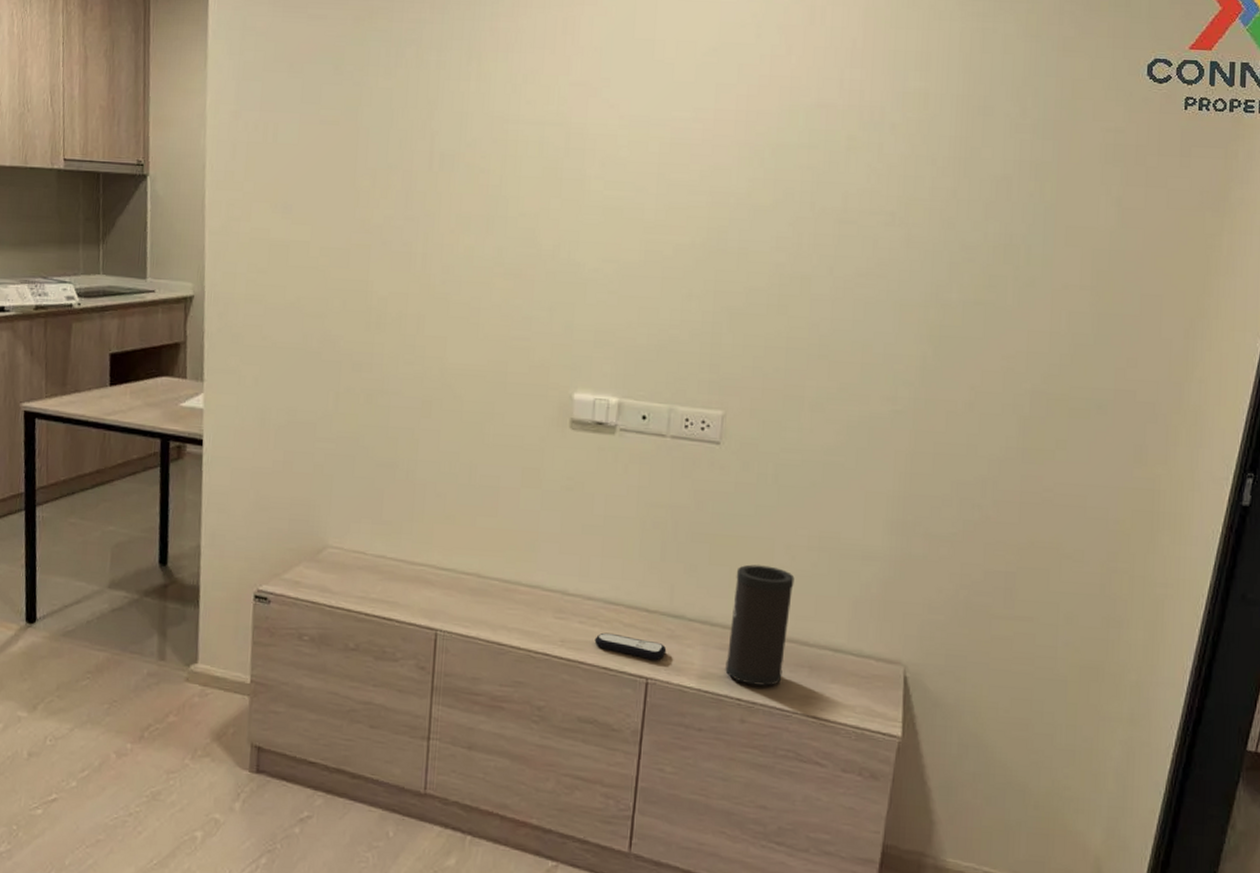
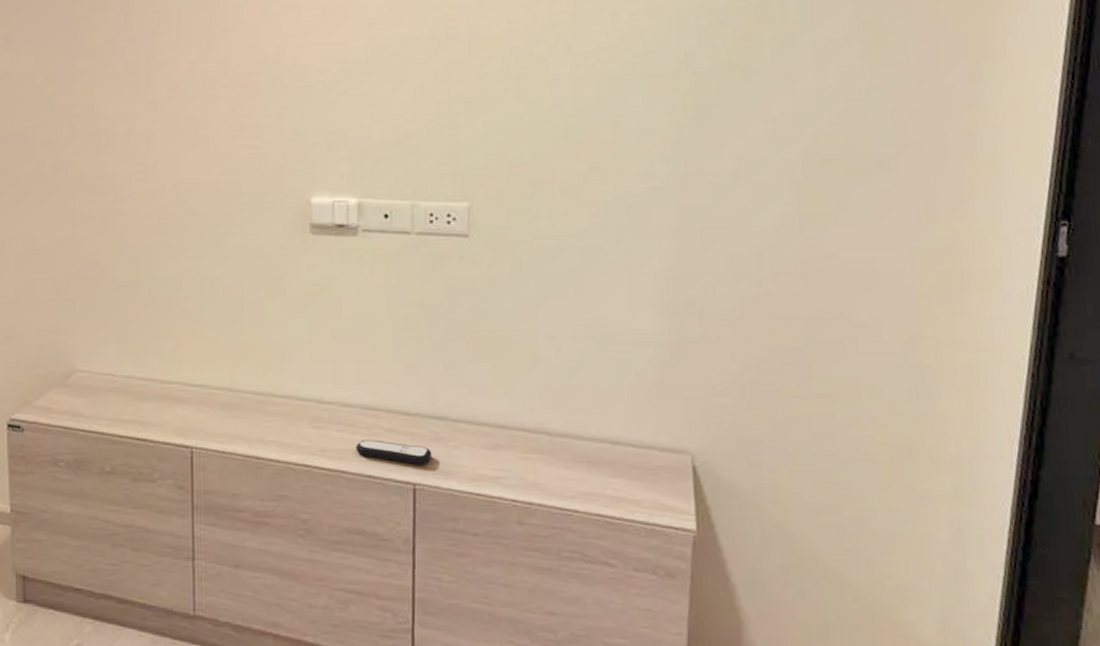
speaker: present [725,564,795,686] -> none [496,359,562,485]

